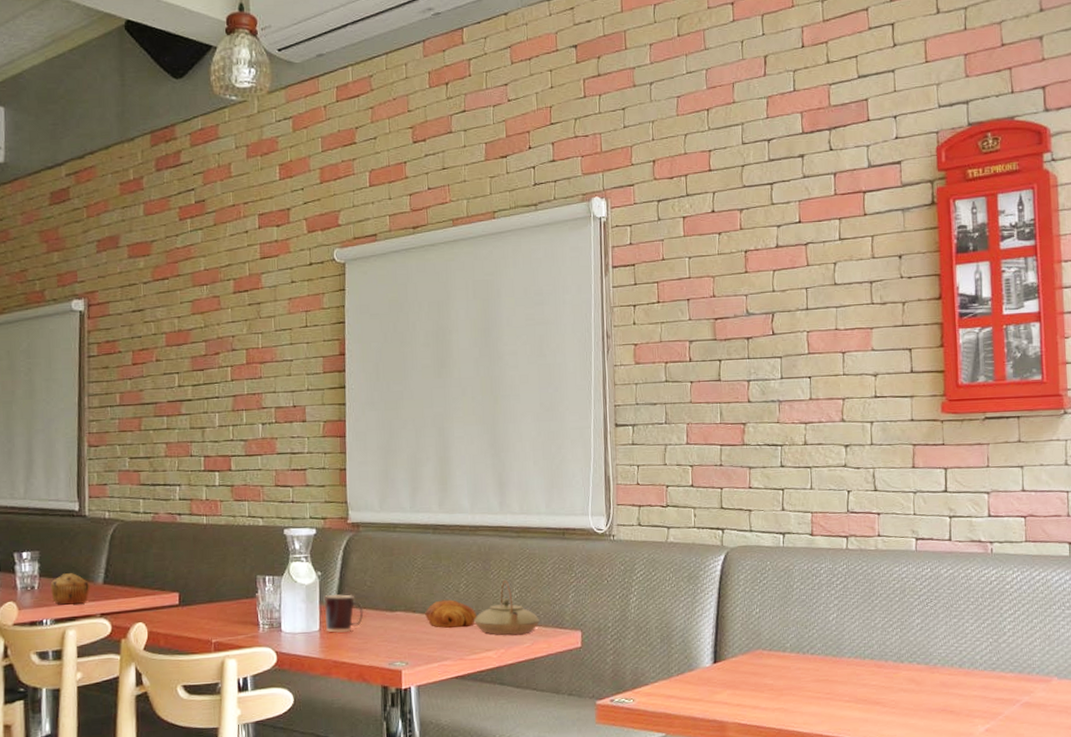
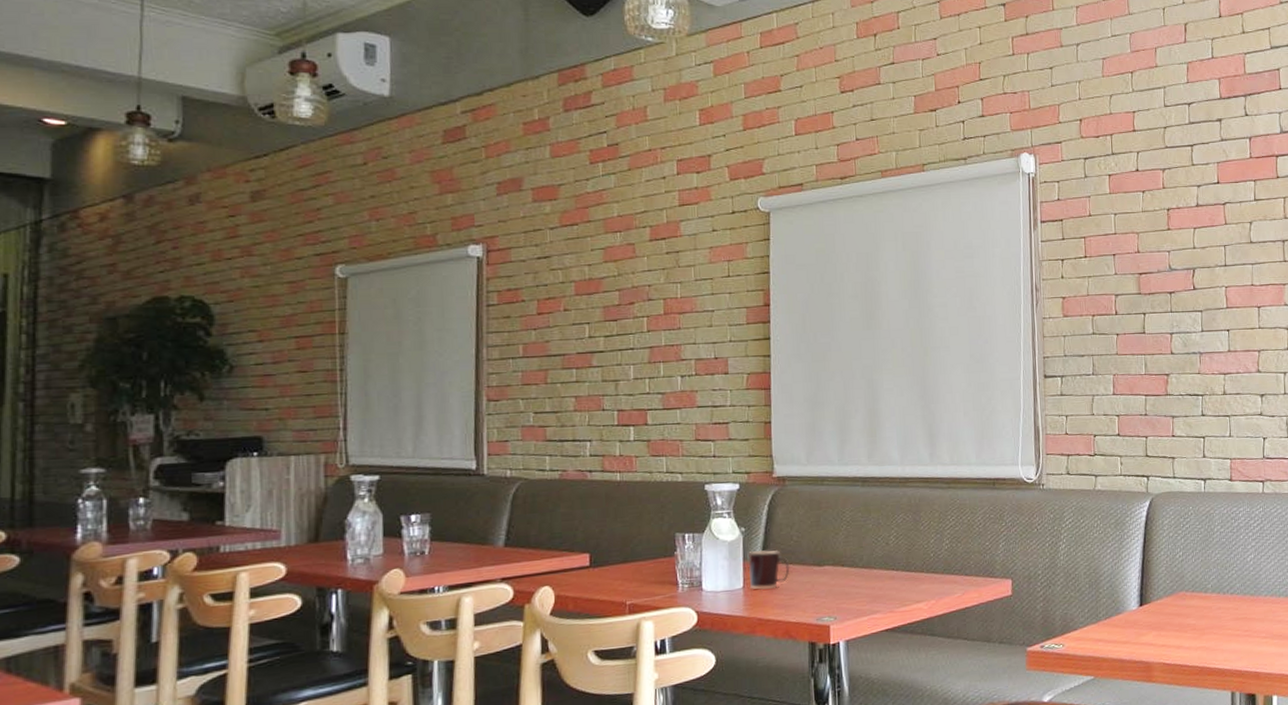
muffin: present [50,573,90,605] -> none [443,536,489,570]
croissant: present [425,599,477,628] -> none [854,552,907,581]
teapot: present [473,580,540,636] -> none [903,531,970,587]

